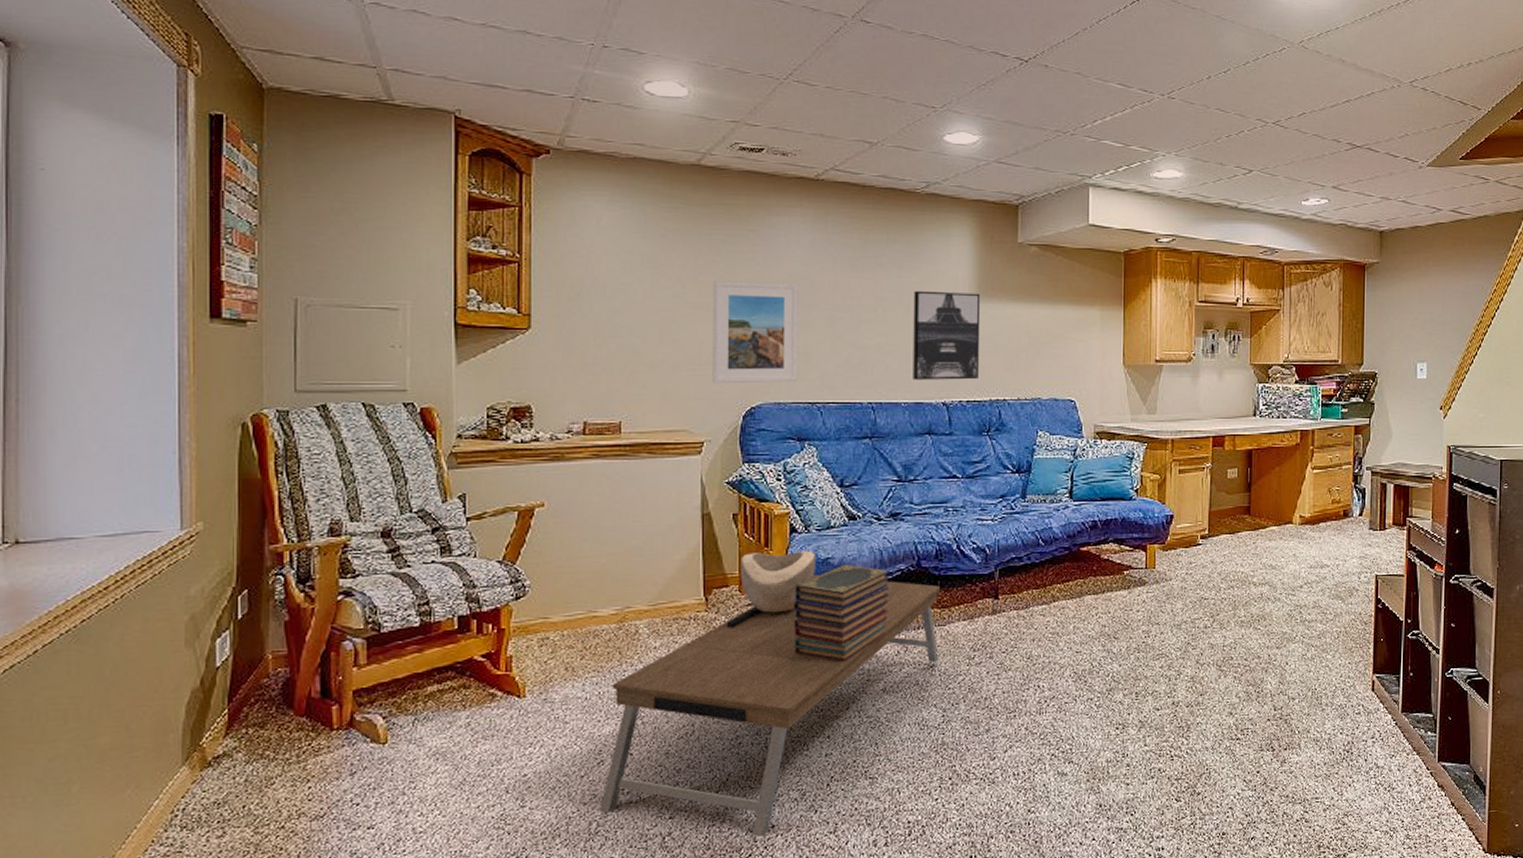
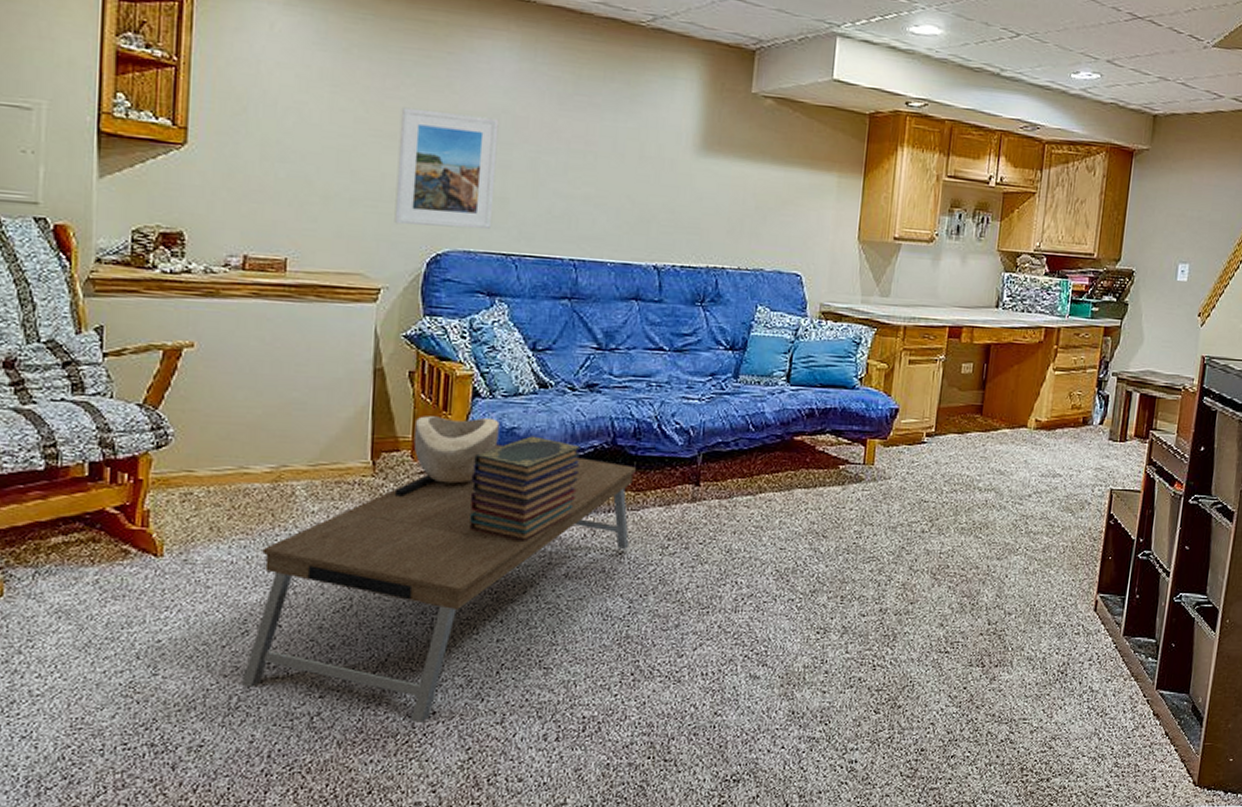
wall art: present [913,290,981,380] -> none [622,137,705,243]

